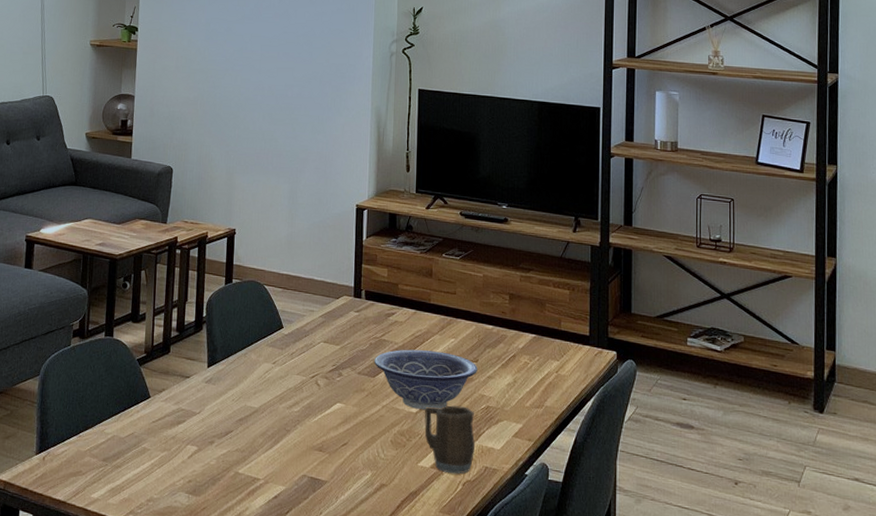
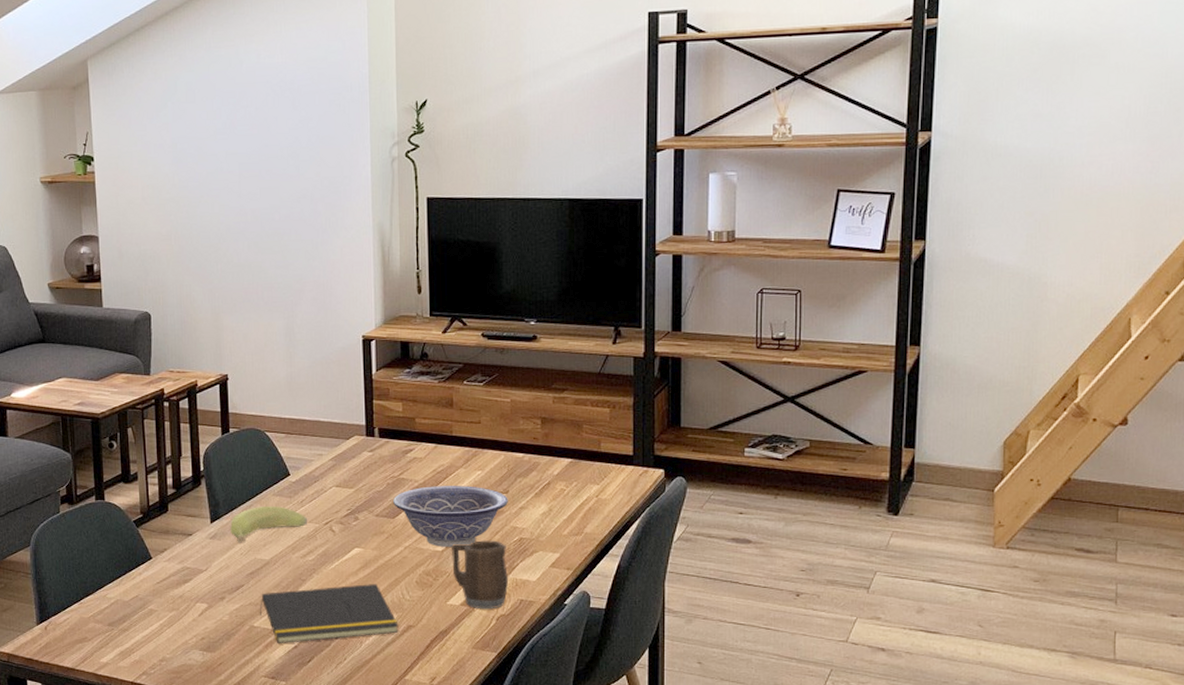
banana: none [225,355,297,390] -> present [230,506,308,543]
notepad: none [245,439,373,493] -> present [260,584,399,643]

